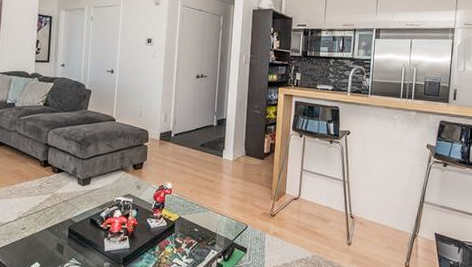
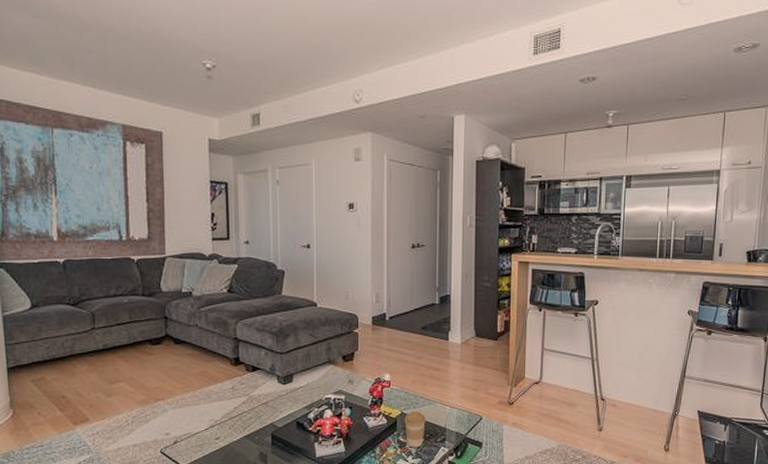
coffee cup: none [181,216,200,249] -> present [404,411,425,448]

